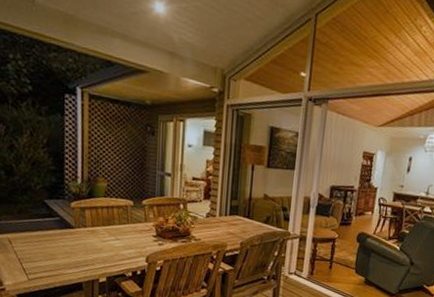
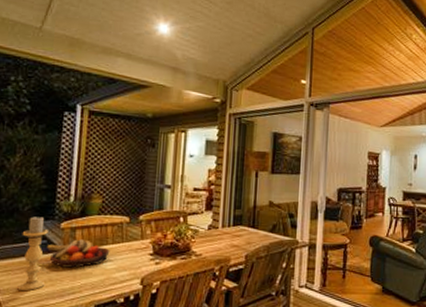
candle holder: none [37,195,62,261] -> present [17,216,49,292]
fruit bowl: none [60,218,117,244] -> present [47,239,110,268]

